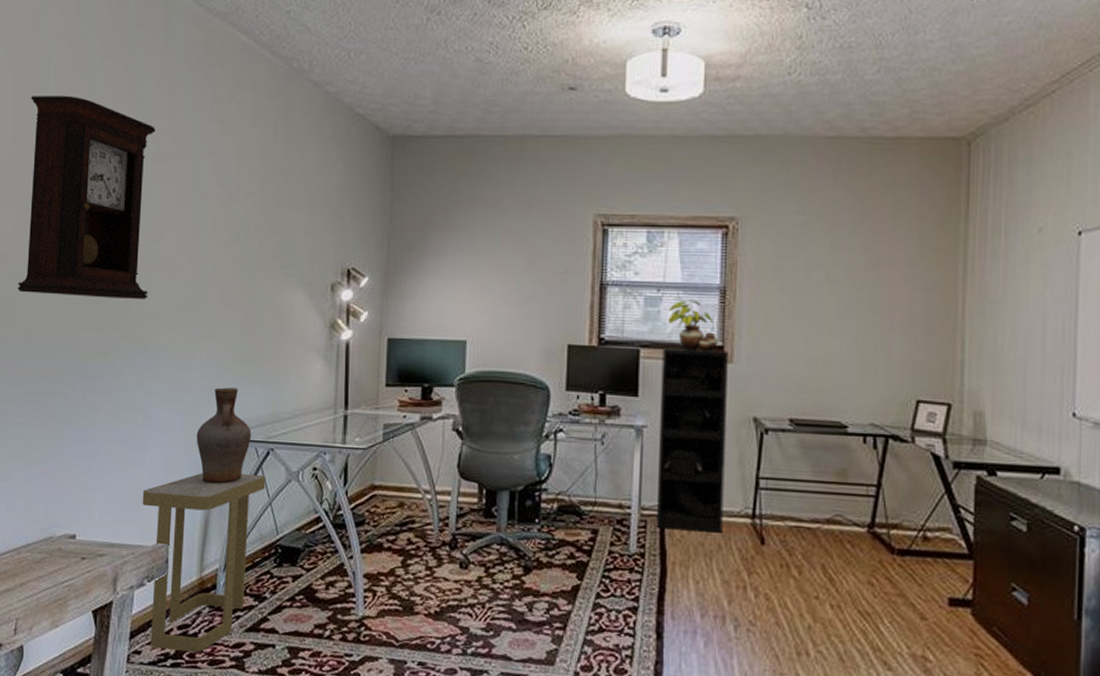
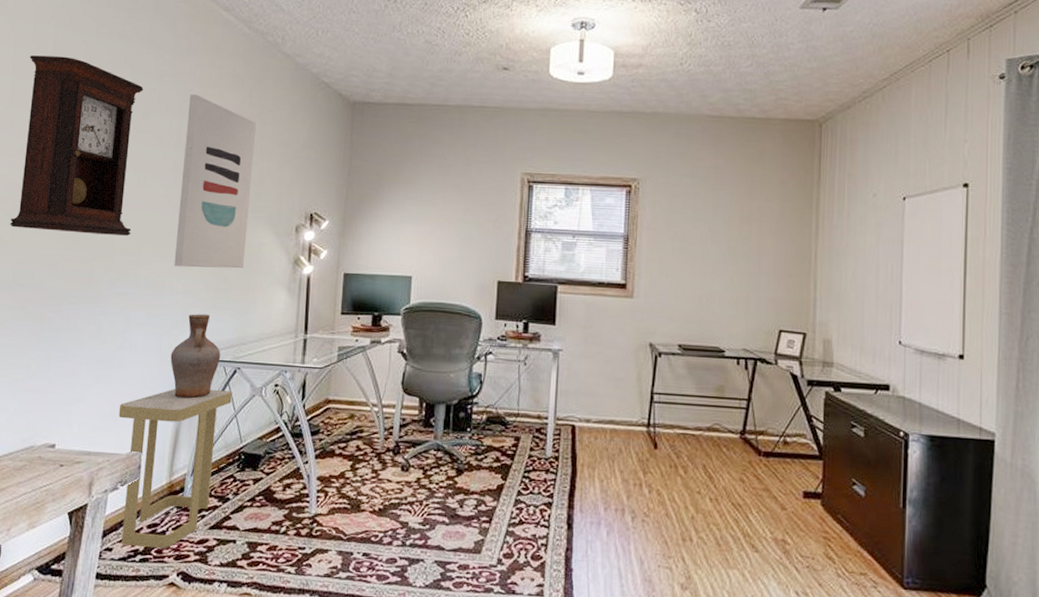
wall art: none [196,134,282,335] -> present [174,94,256,269]
shelving unit: present [657,347,728,533] -> none [569,284,630,439]
potted plant: present [668,299,718,352] -> none [581,245,621,288]

